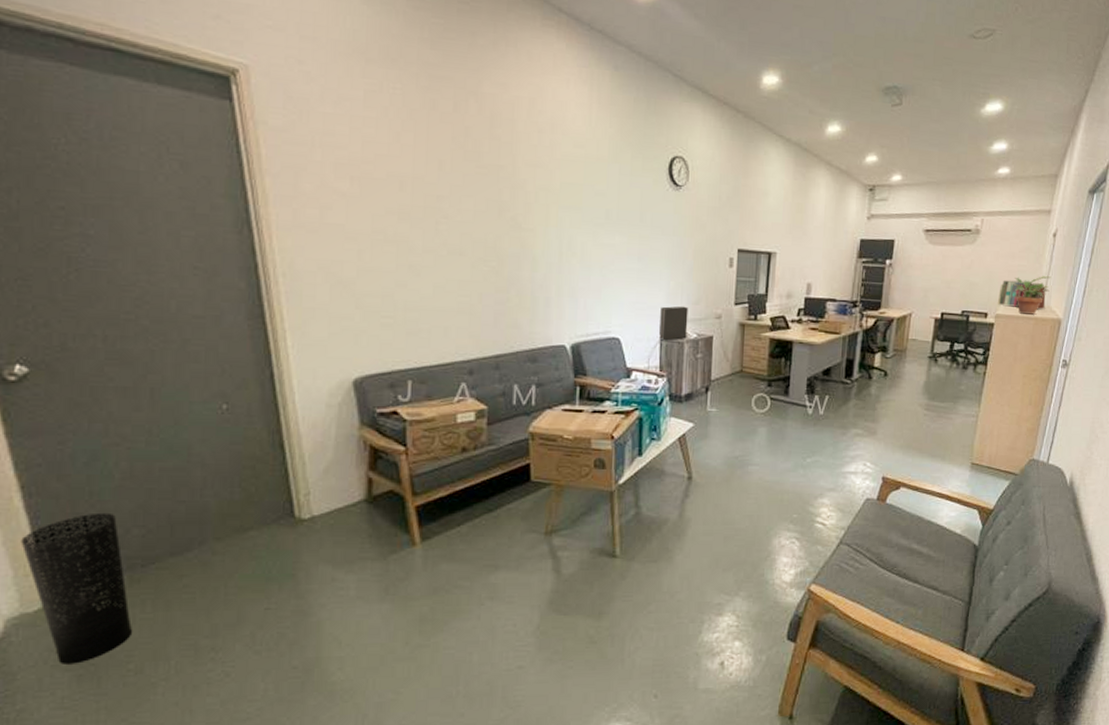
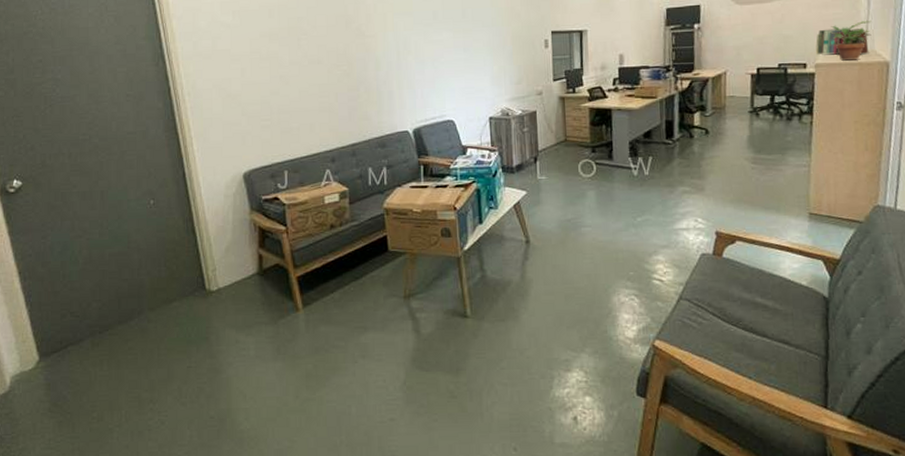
umbrella stand: present [21,512,132,664] -> none [20,290,94,413]
binder: present [659,306,689,341] -> none [487,86,513,119]

